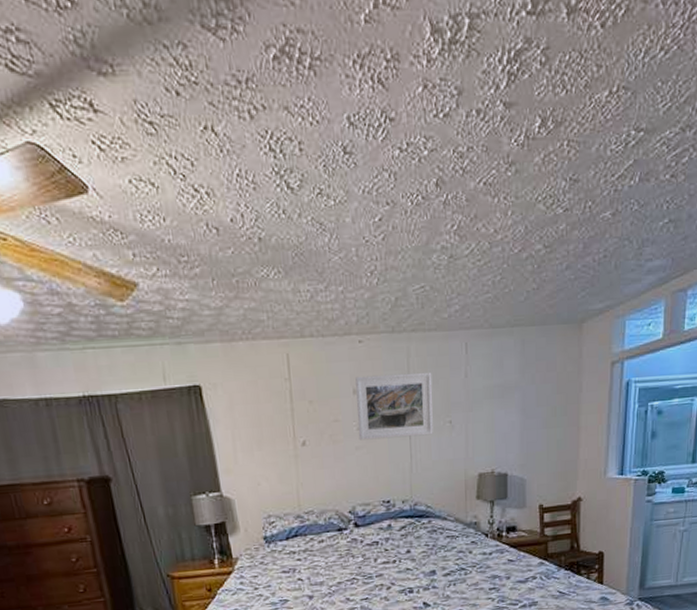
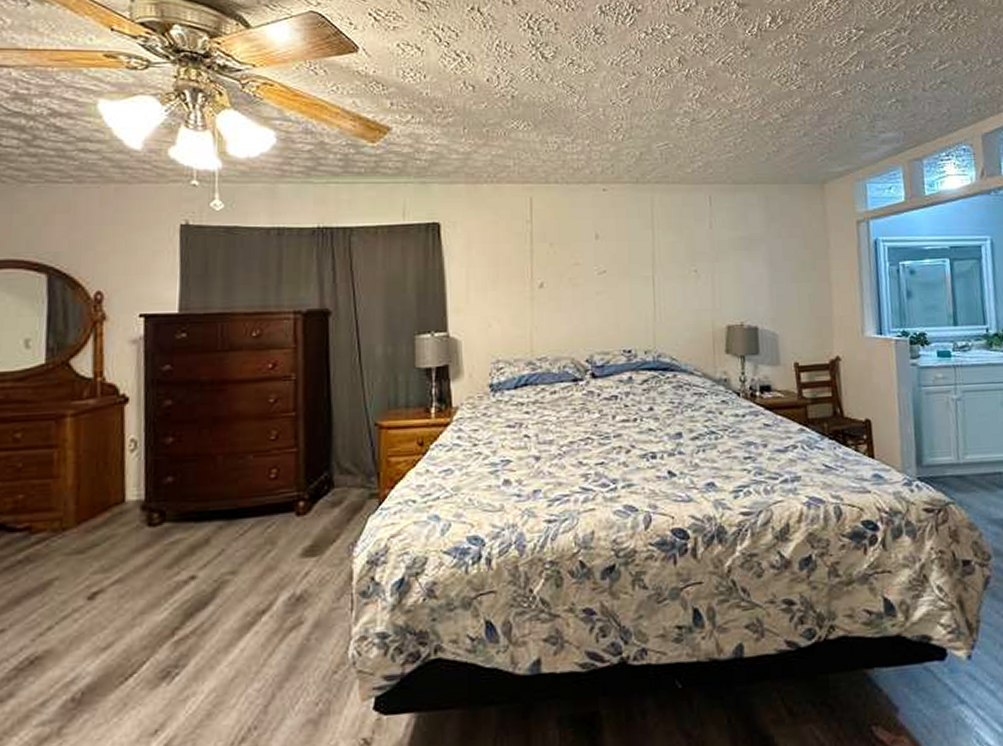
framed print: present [355,371,433,441] -> none [598,221,678,285]

